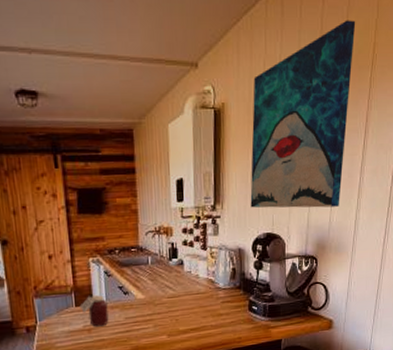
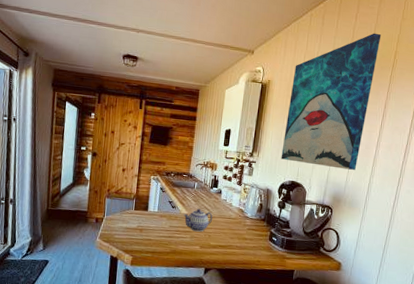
jar: present [79,295,109,327] -> none [137,204,159,229]
teapot: none [140,288,177,318] -> present [184,208,213,232]

